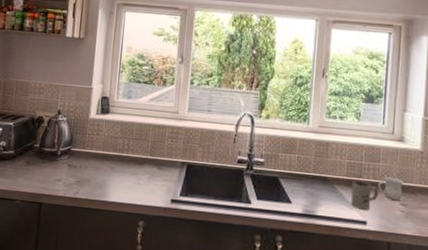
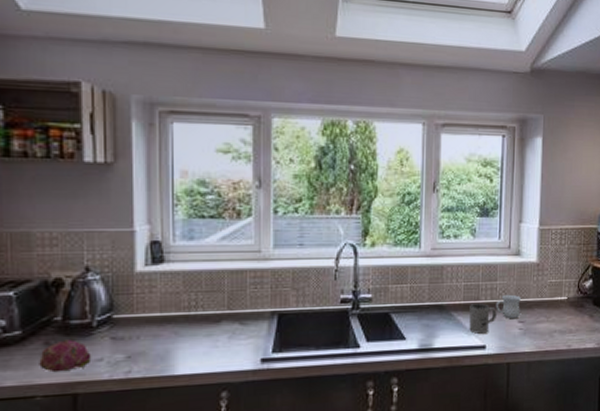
fruit: none [21,161,55,185] -> present [39,339,92,373]

